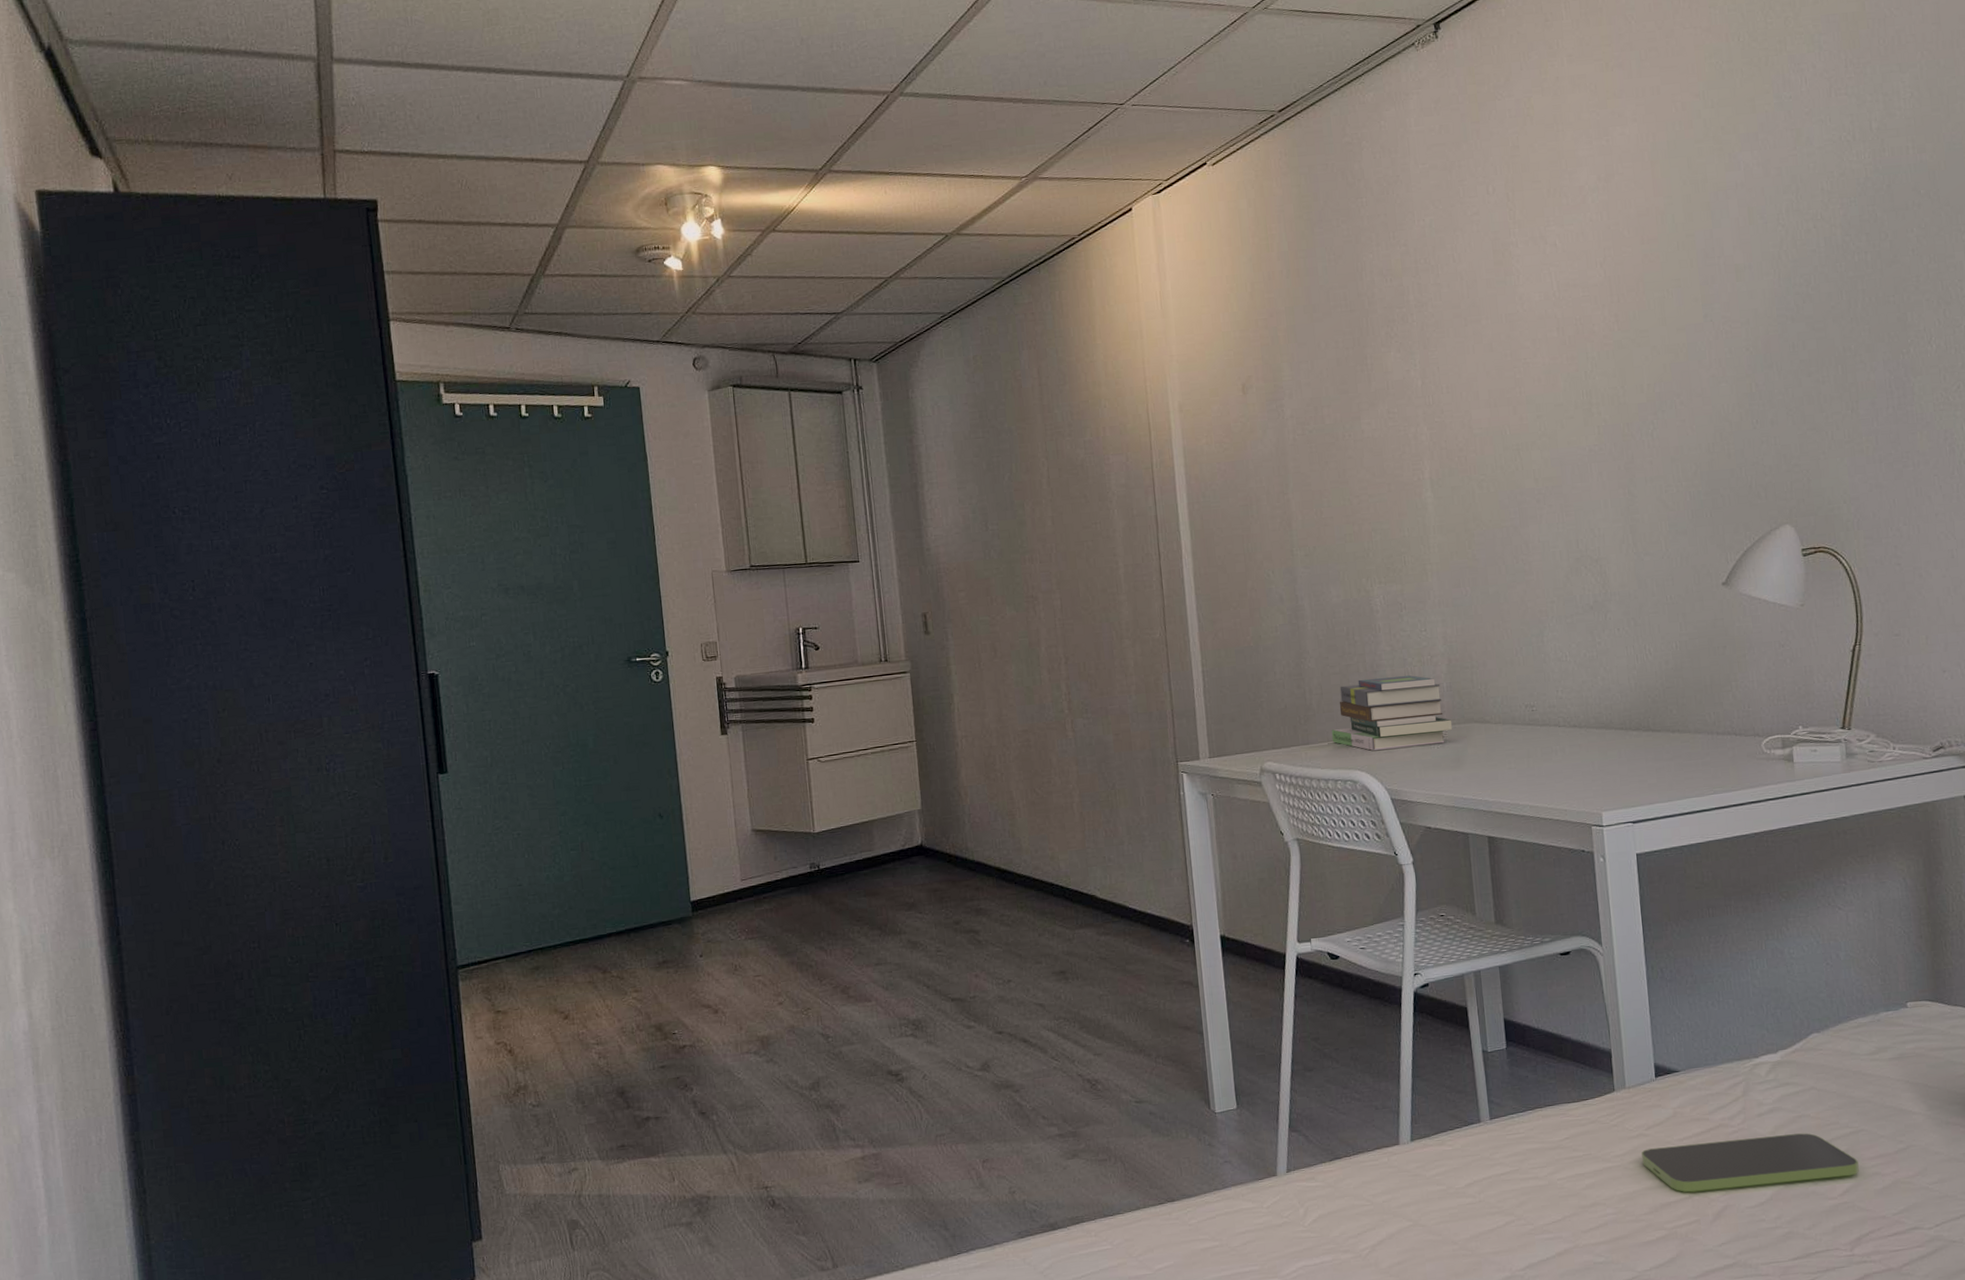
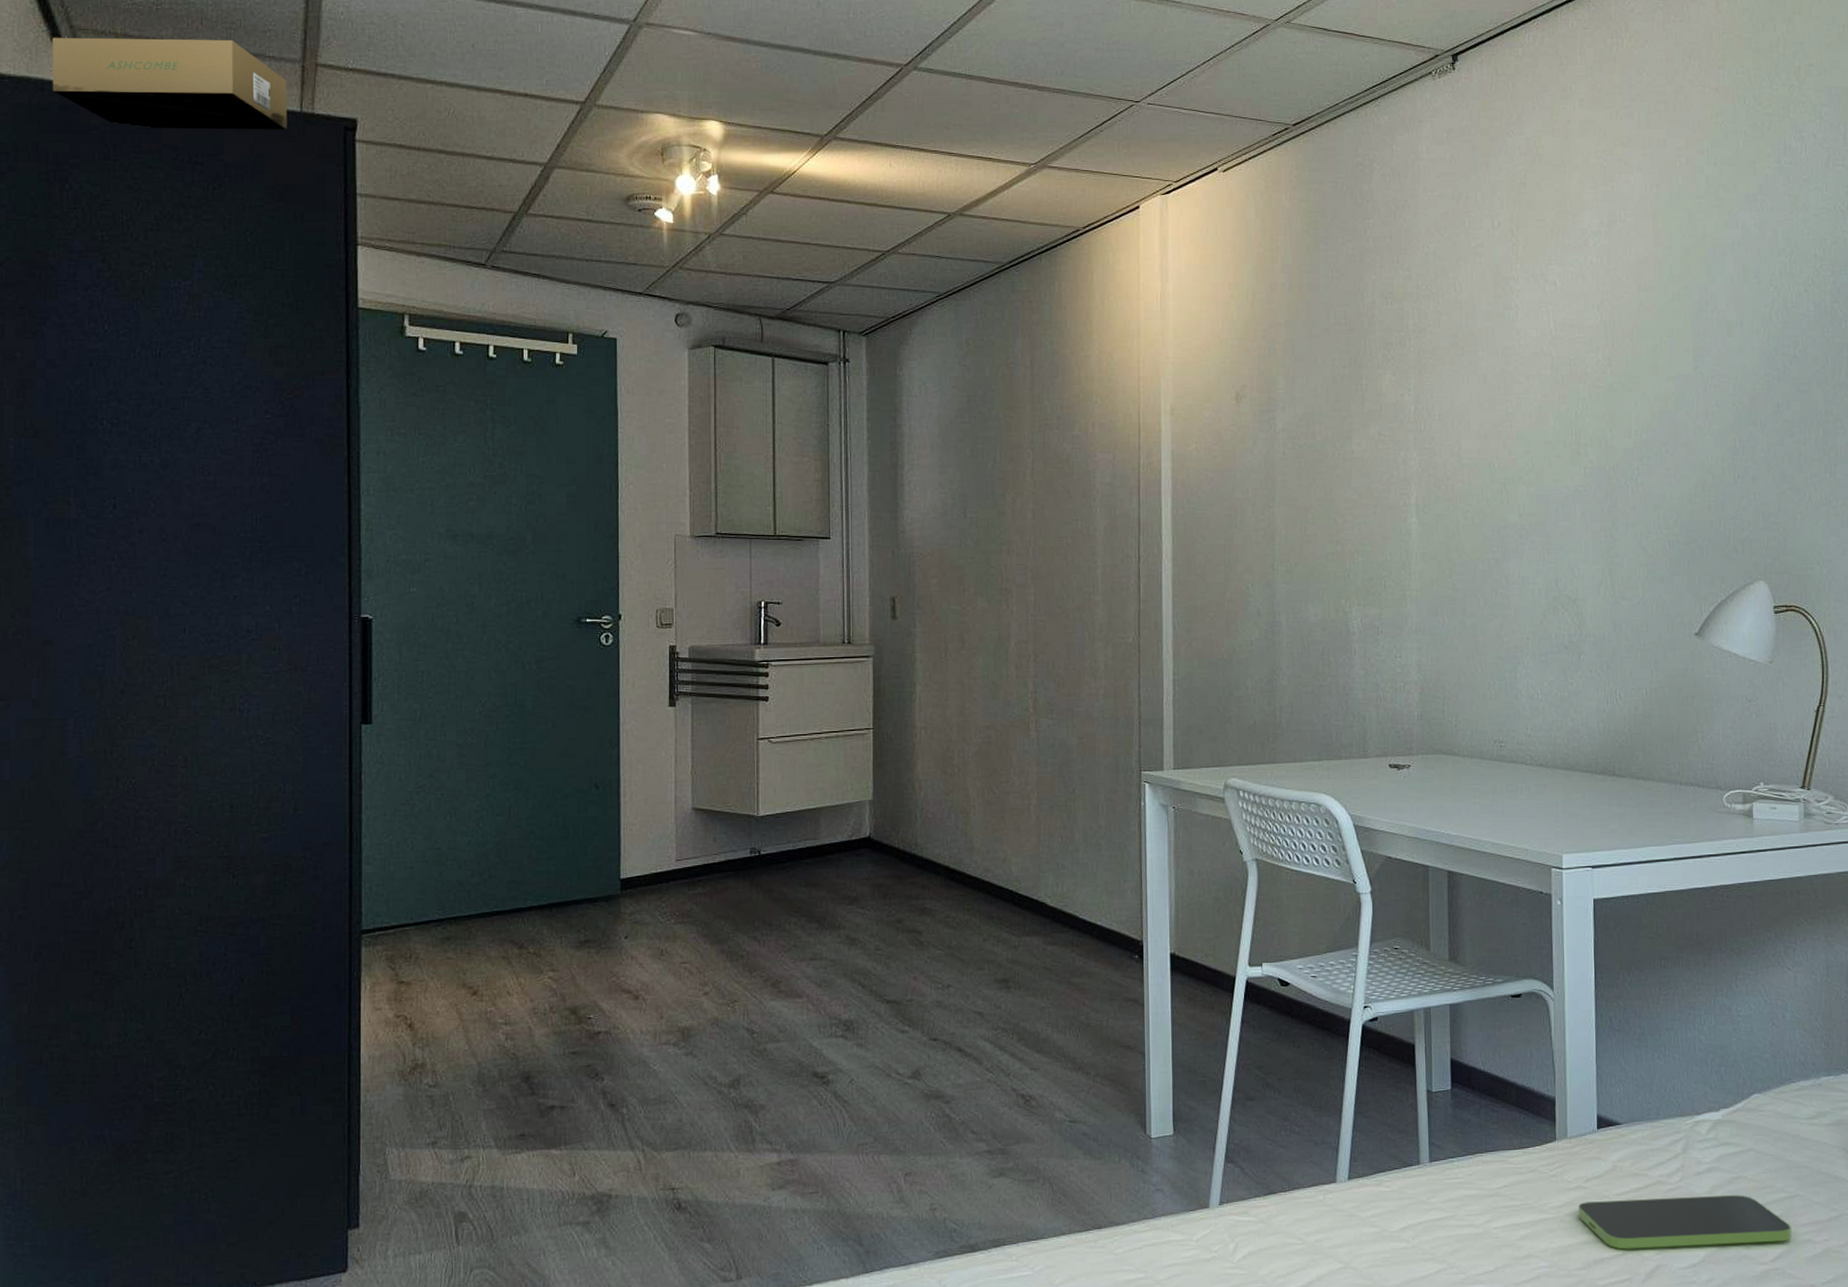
box: none [91,136,314,230] -> present [52,38,288,130]
books: present [1331,675,1452,752] -> none [1299,700,1421,775]

